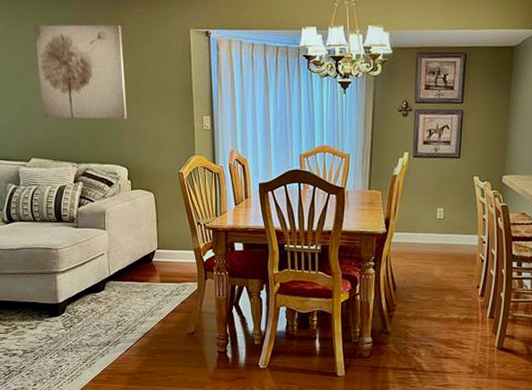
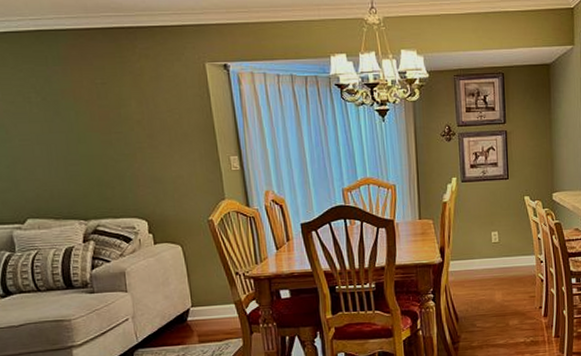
wall art: present [35,24,127,119] -> none [16,62,141,172]

